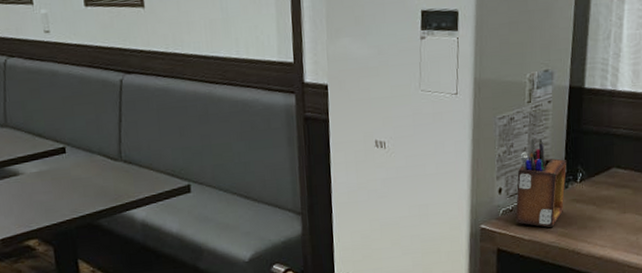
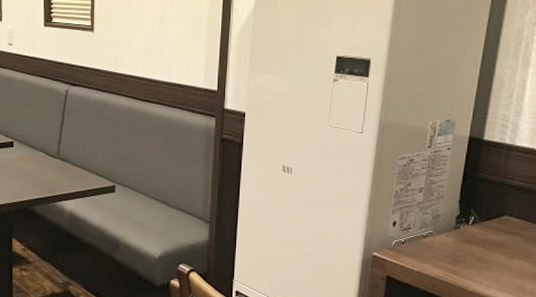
desk organizer: present [515,138,567,228] -> none [406,181,461,262]

